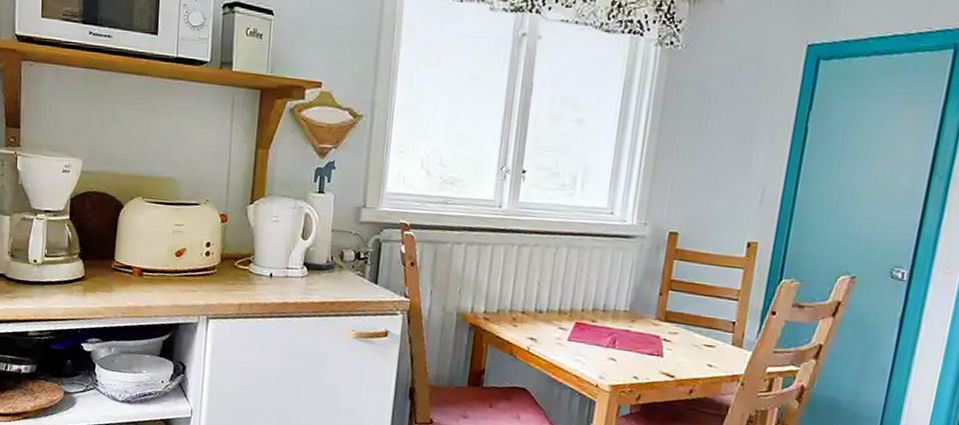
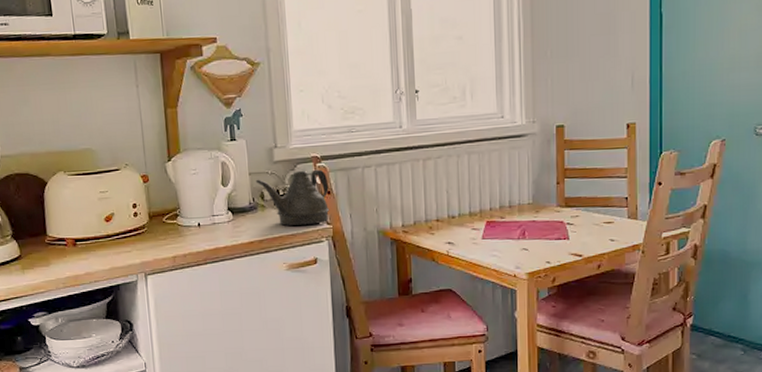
teapot: none [337,236,414,295] -> present [255,169,330,226]

